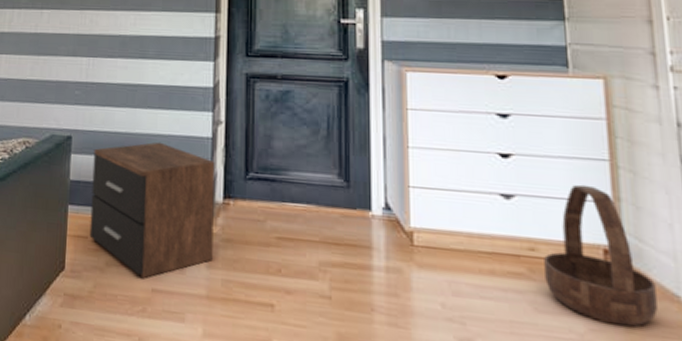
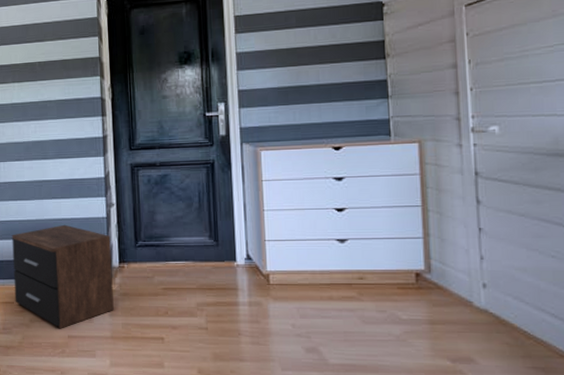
basket: present [544,184,658,327] -> none [370,226,455,327]

